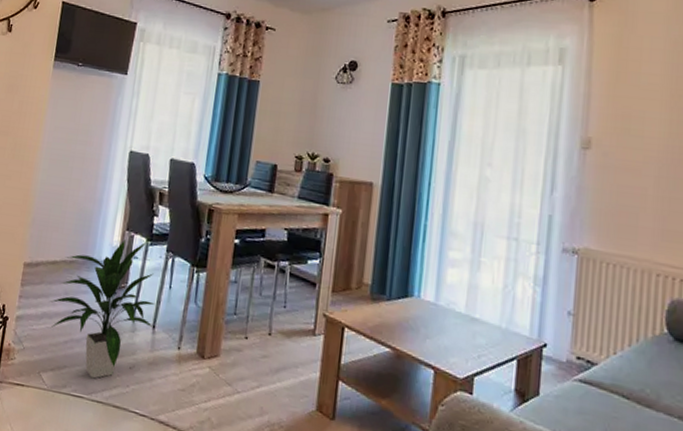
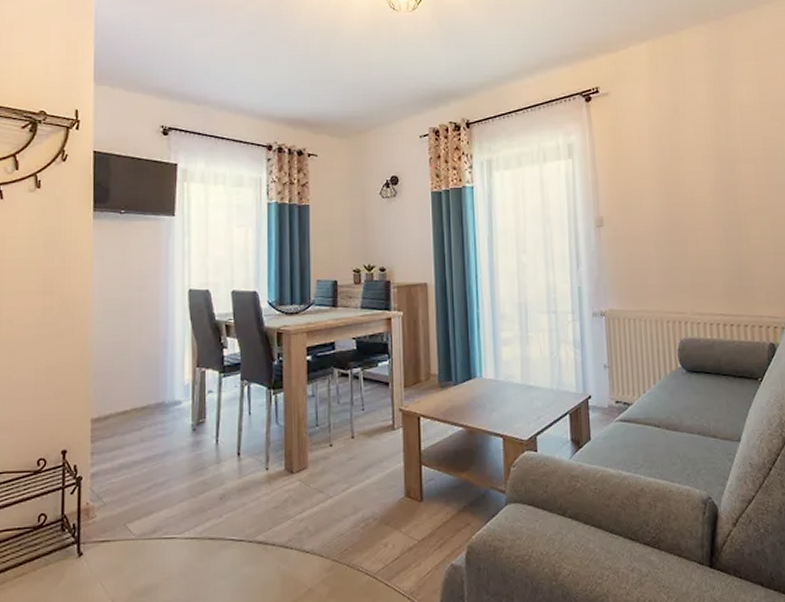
indoor plant: present [49,239,155,379] -> none [124,374,238,517]

